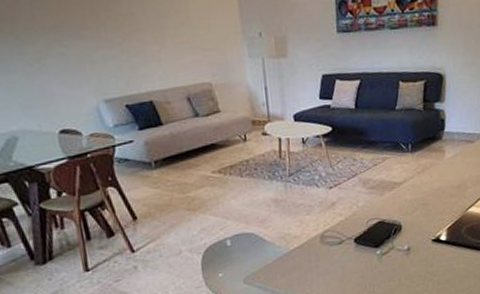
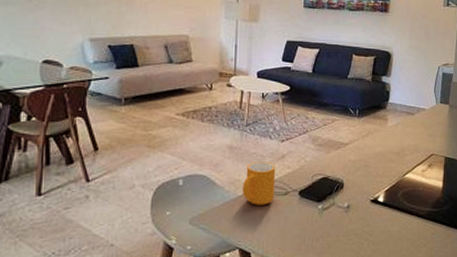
mug: none [293,211,329,258] -> present [242,162,276,205]

